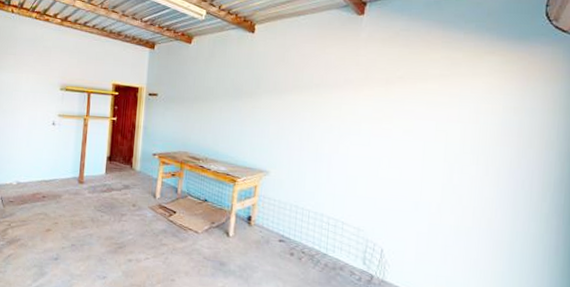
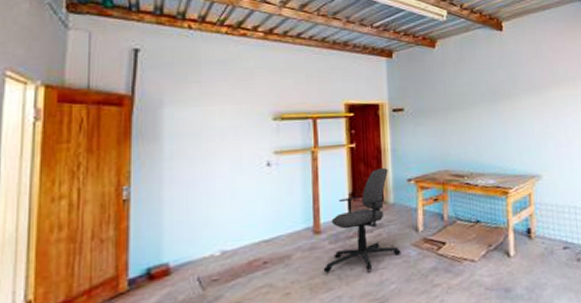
office chair: none [82,141,140,220] -> present [323,168,401,274]

